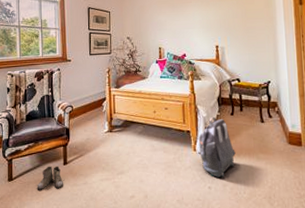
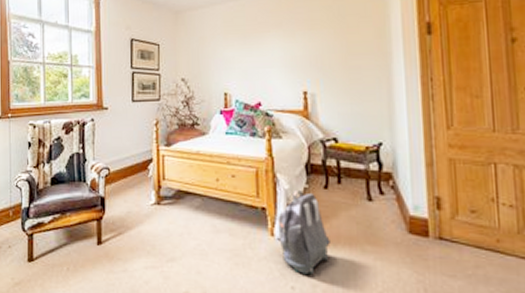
boots: present [37,166,64,190] -> none [63,245,98,276]

